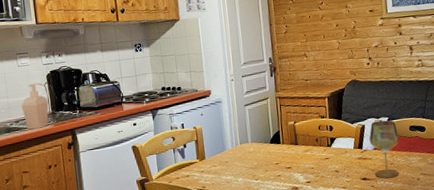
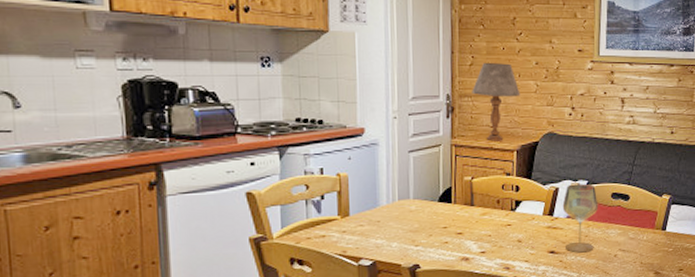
soap bottle: present [21,82,49,130] -> none [78,94,122,159]
table lamp: none [288,28,327,92] -> present [472,62,521,142]

